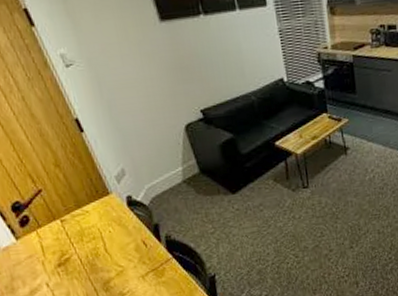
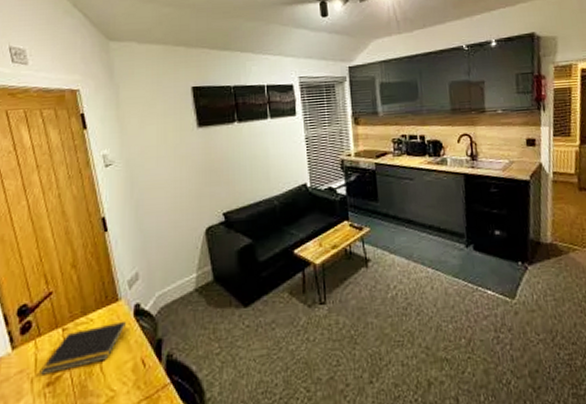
notepad: none [48,210,122,258] -> present [39,320,127,375]

